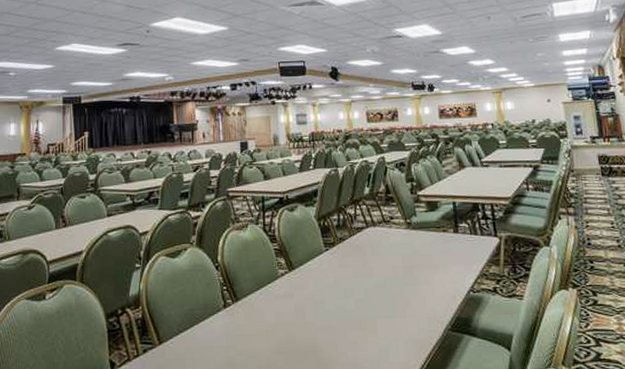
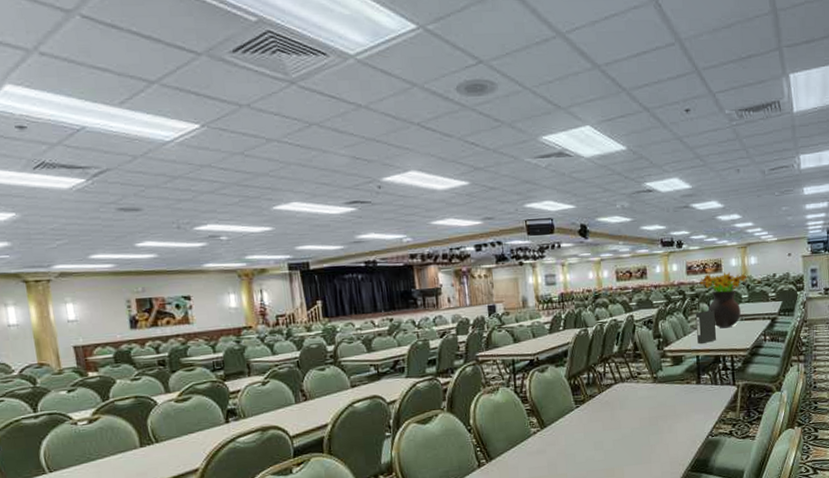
binder: none [450,155,474,191] -> present [695,310,717,344]
flower arrangement: none [454,116,504,175] -> present [700,272,747,328]

